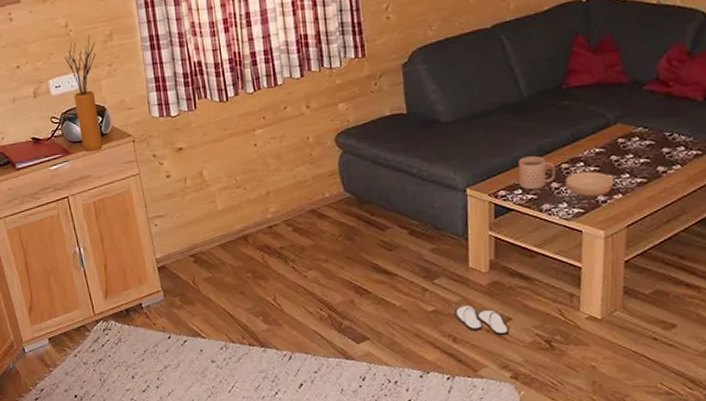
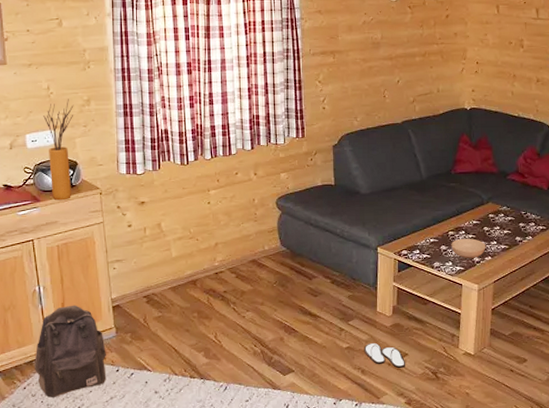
backpack: none [82,266,158,366] -> present [34,305,106,397]
mug: present [518,156,555,190] -> none [417,224,444,251]

